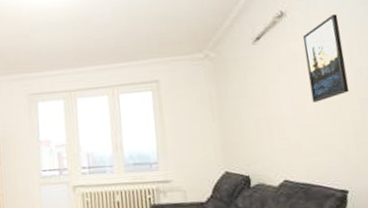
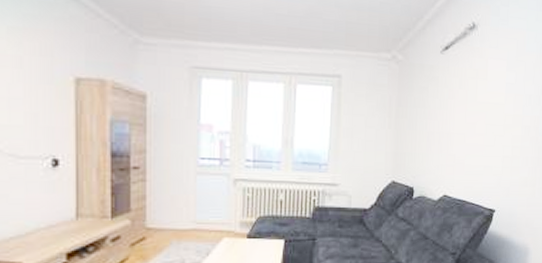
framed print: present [303,14,350,103] -> none [483,37,523,124]

